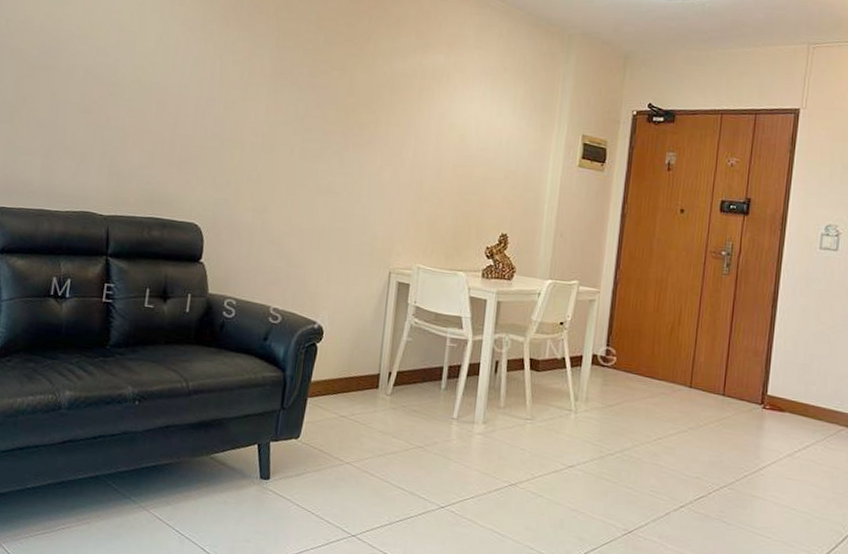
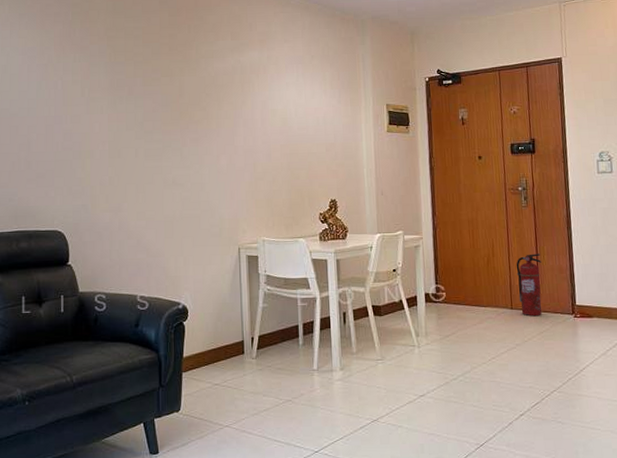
fire extinguisher: none [701,329,735,401] -> present [516,253,542,317]

